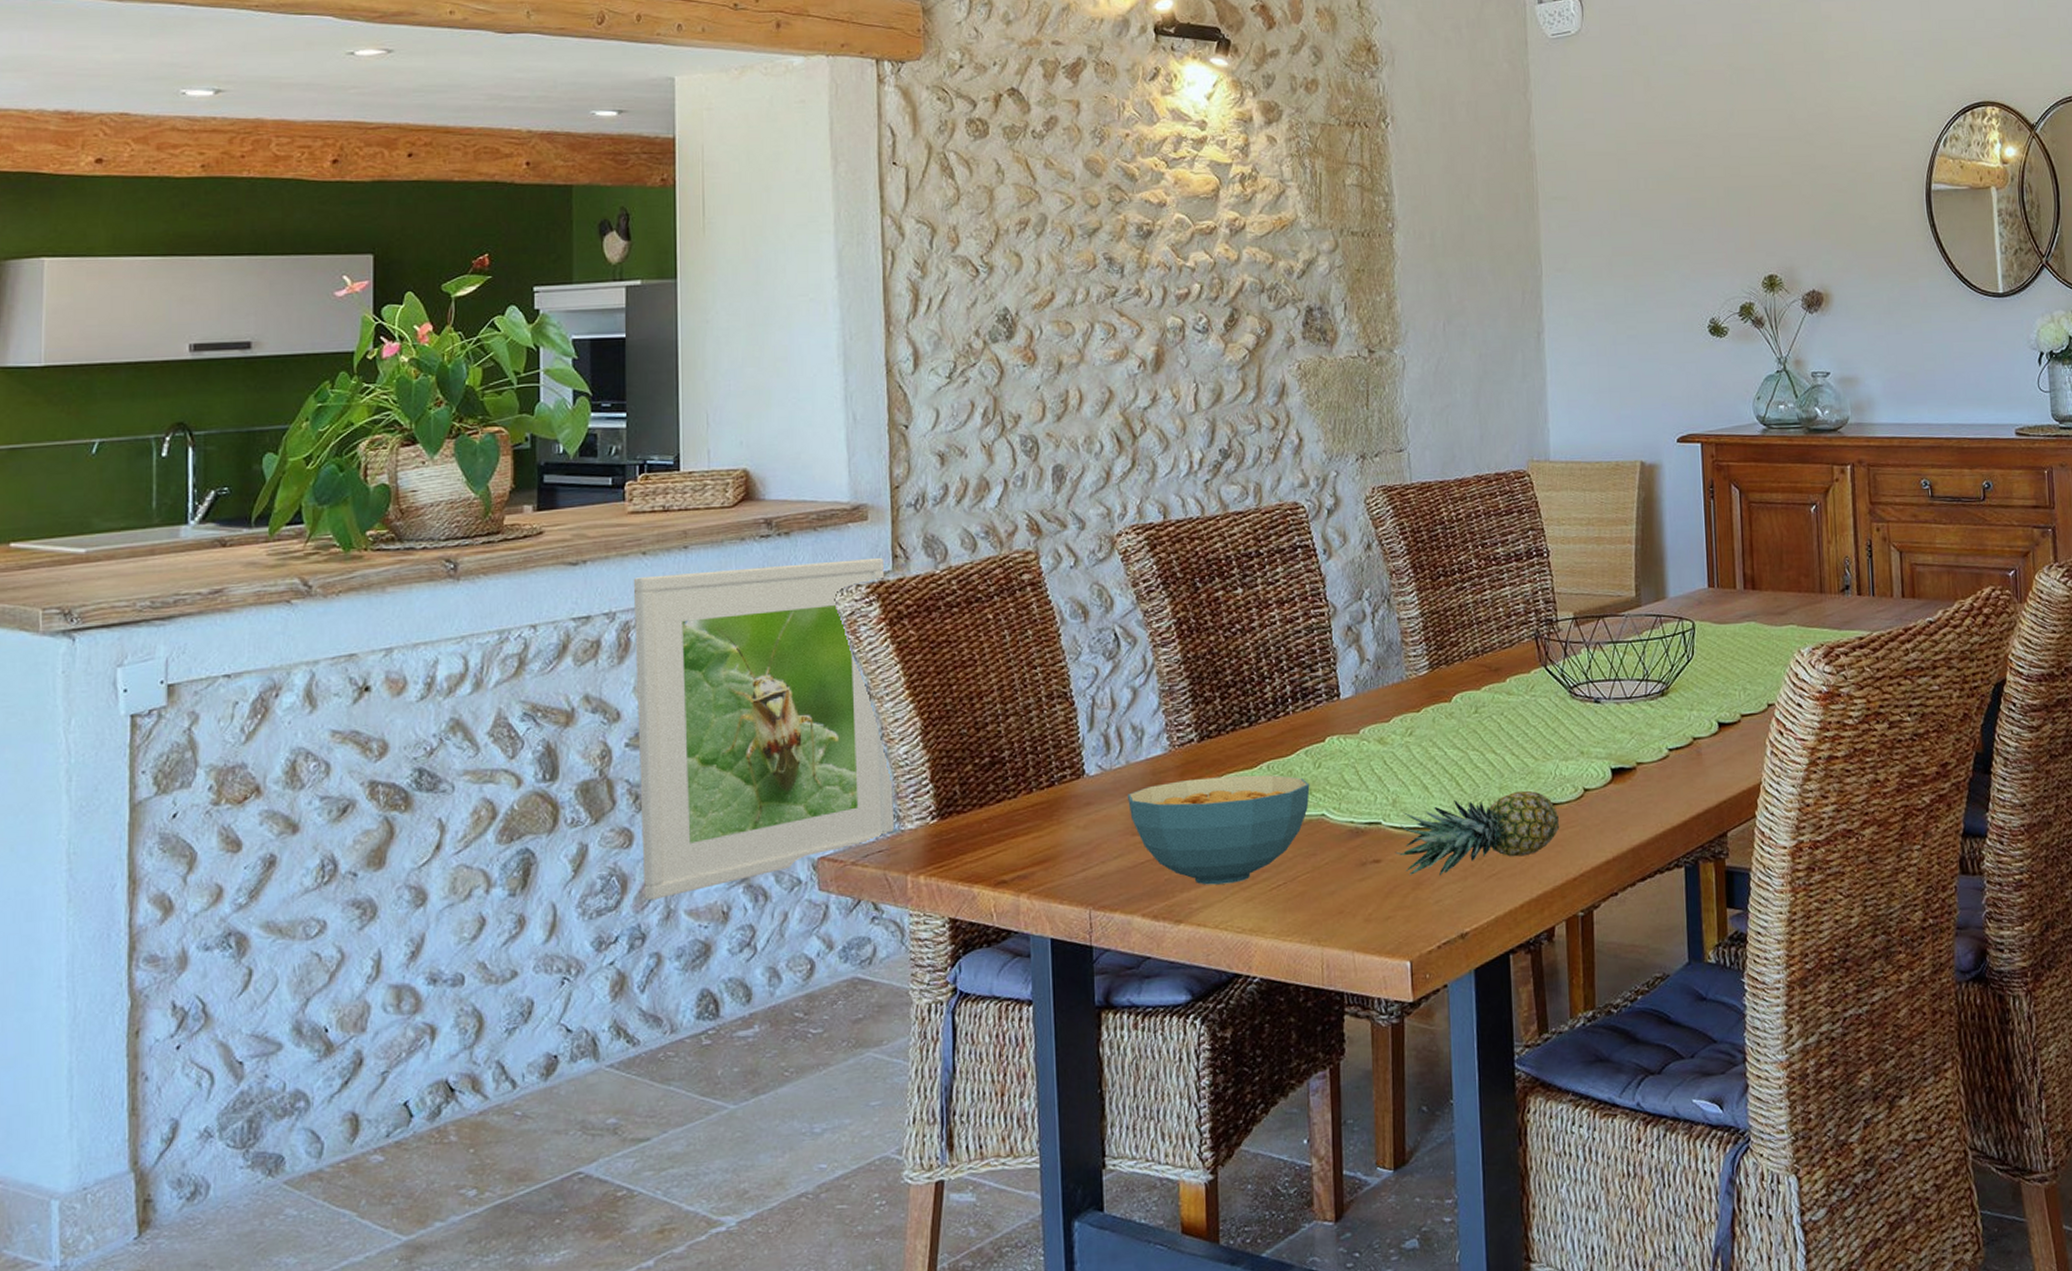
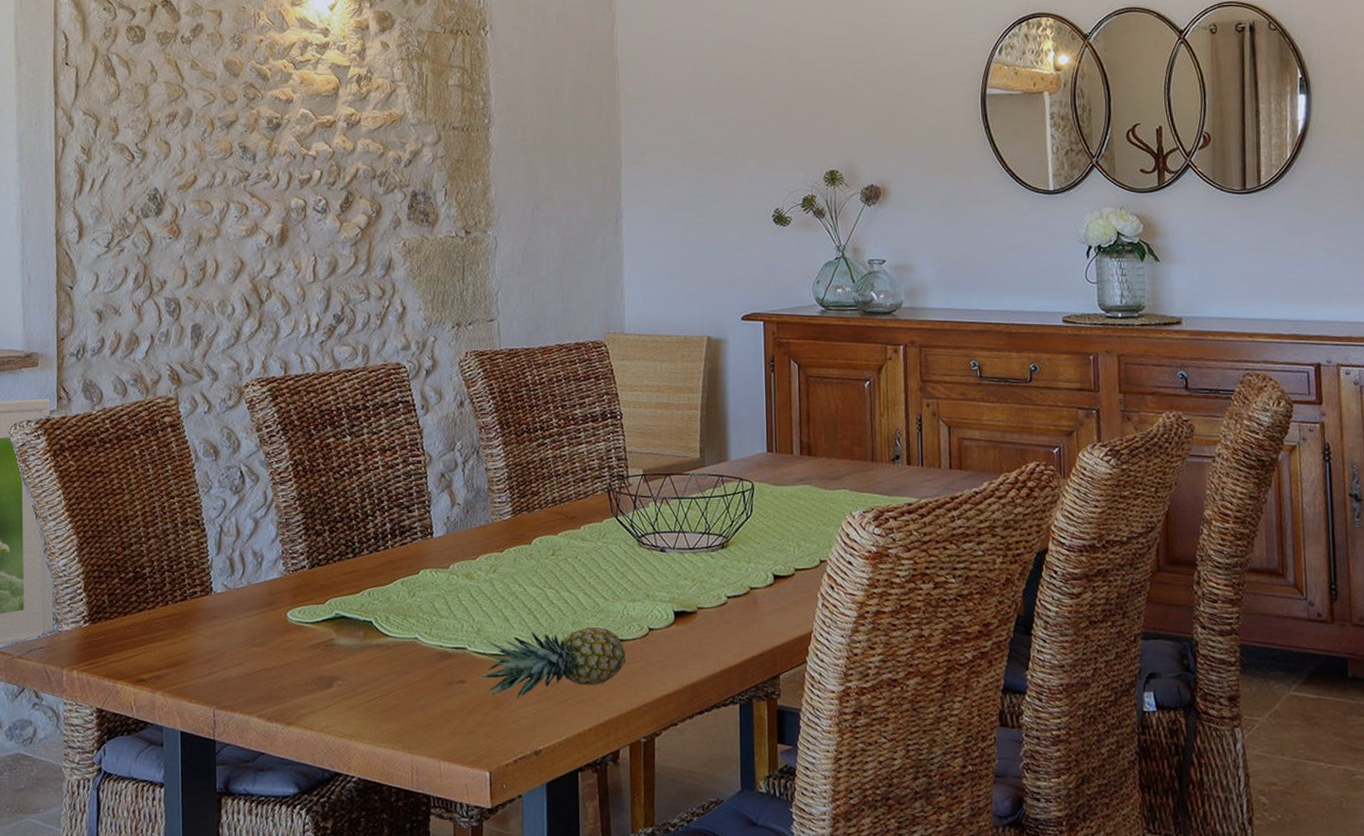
cereal bowl: present [1127,775,1310,885] -> none [247,600,405,694]

